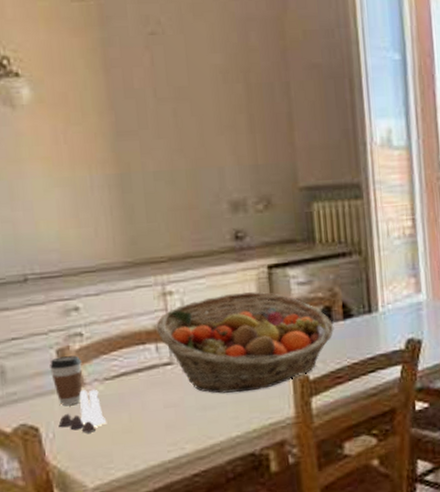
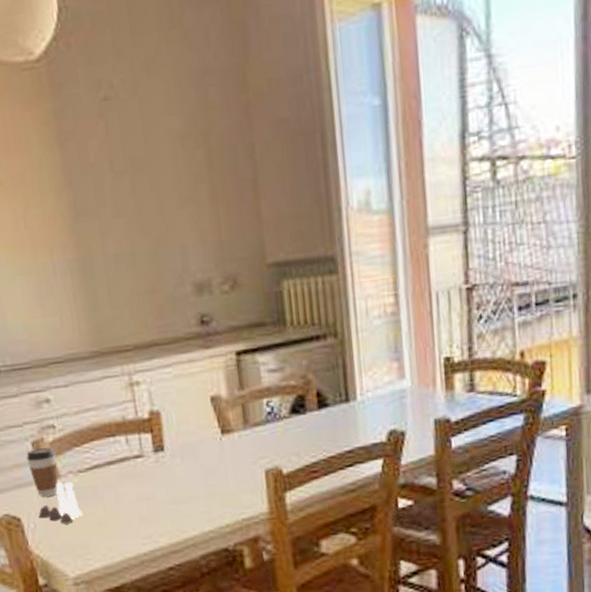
fruit basket: present [156,291,334,394] -> none [124,380,309,487]

